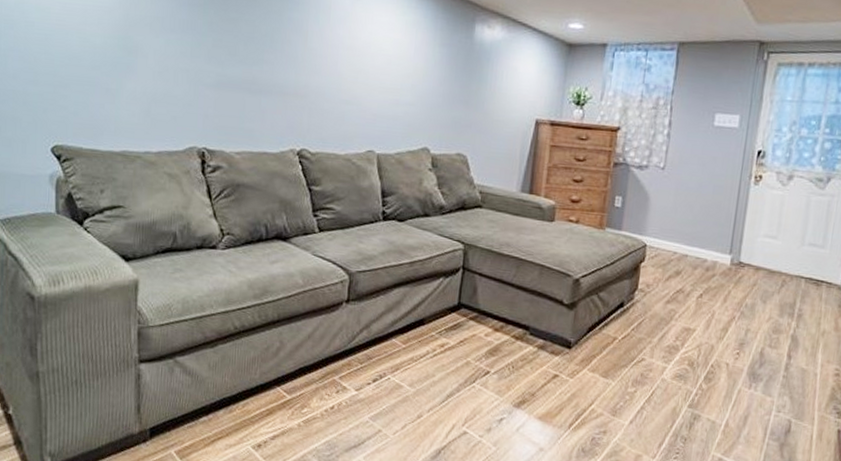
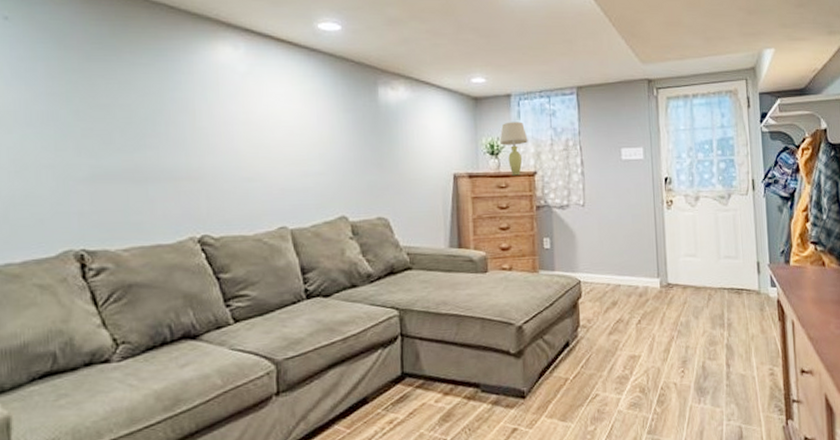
table lamp: none [587,72,617,129] -> present [499,122,528,176]

